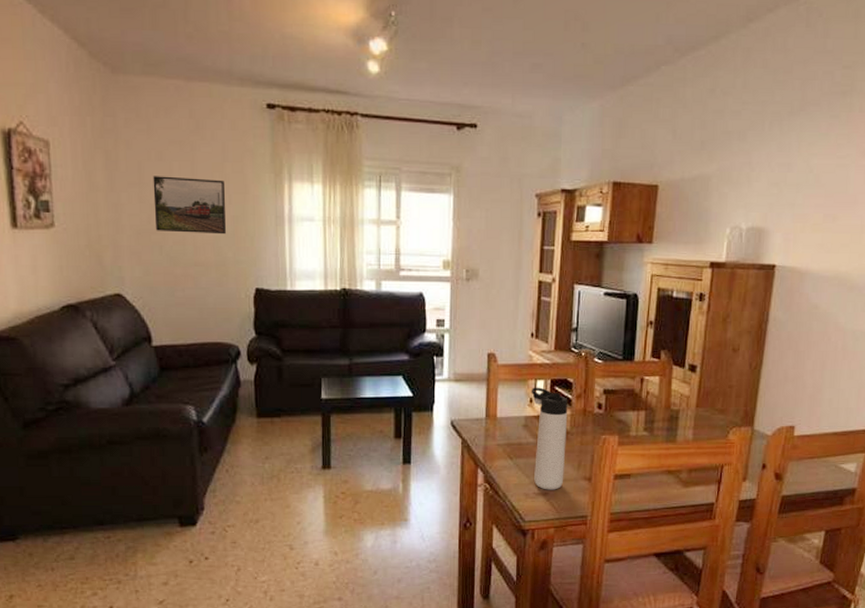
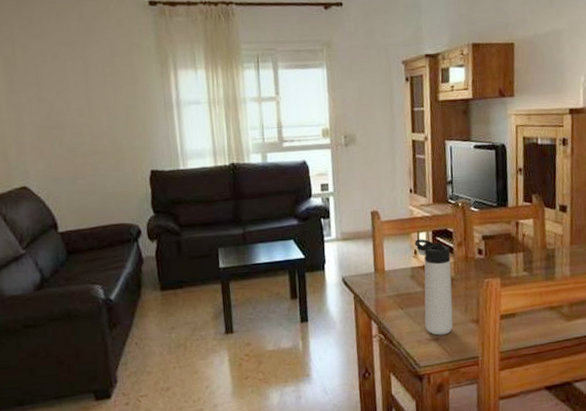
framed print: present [153,176,226,235] -> none [49,74,120,126]

